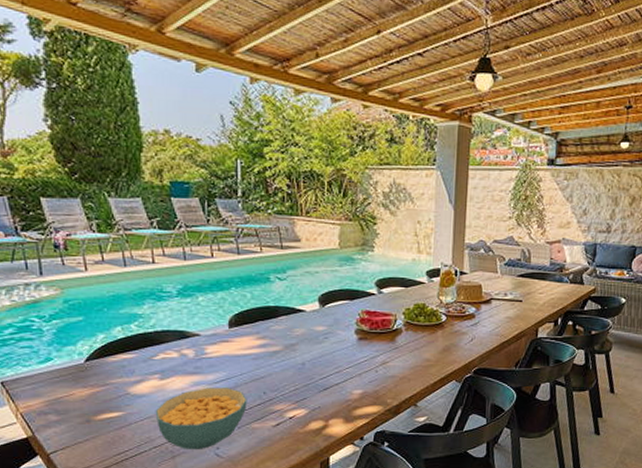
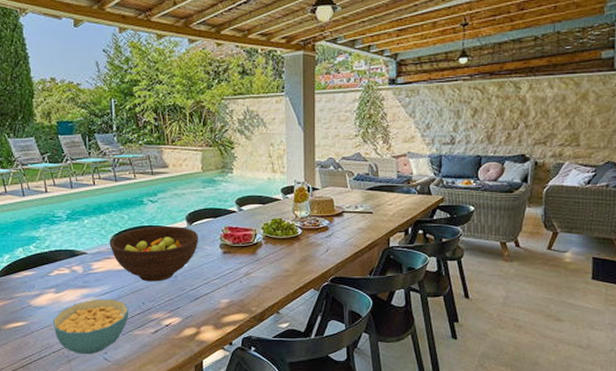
fruit bowl: none [228,306,332,370] -> present [110,225,199,282]

